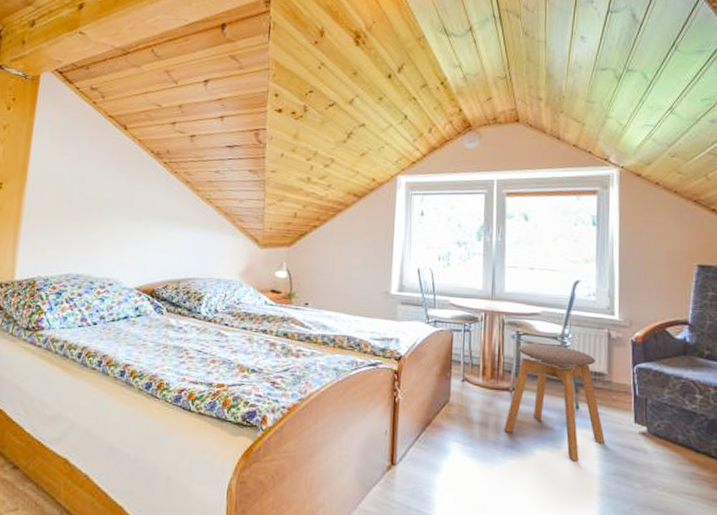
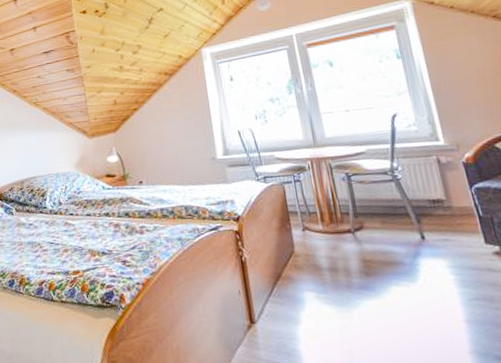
stool: present [504,343,605,462] -> none [350,180,459,292]

